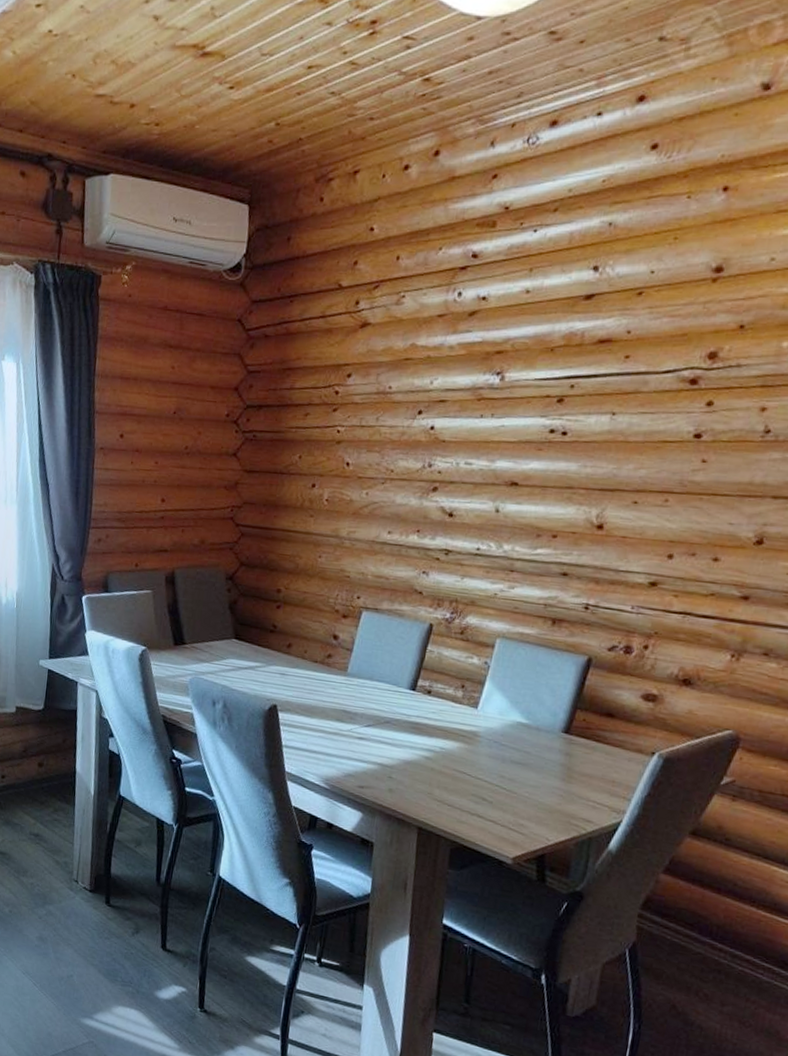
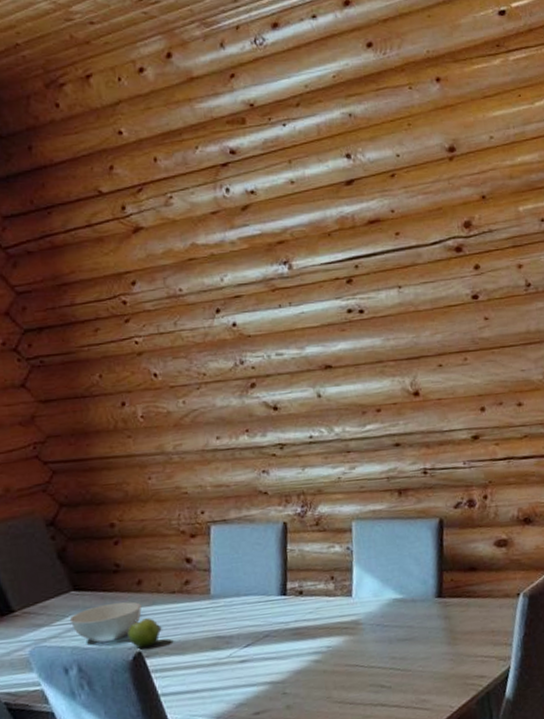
bowl: none [226,656,286,690] -> present [69,601,142,643]
fruit: none [269,677,297,703] -> present [127,618,161,648]

